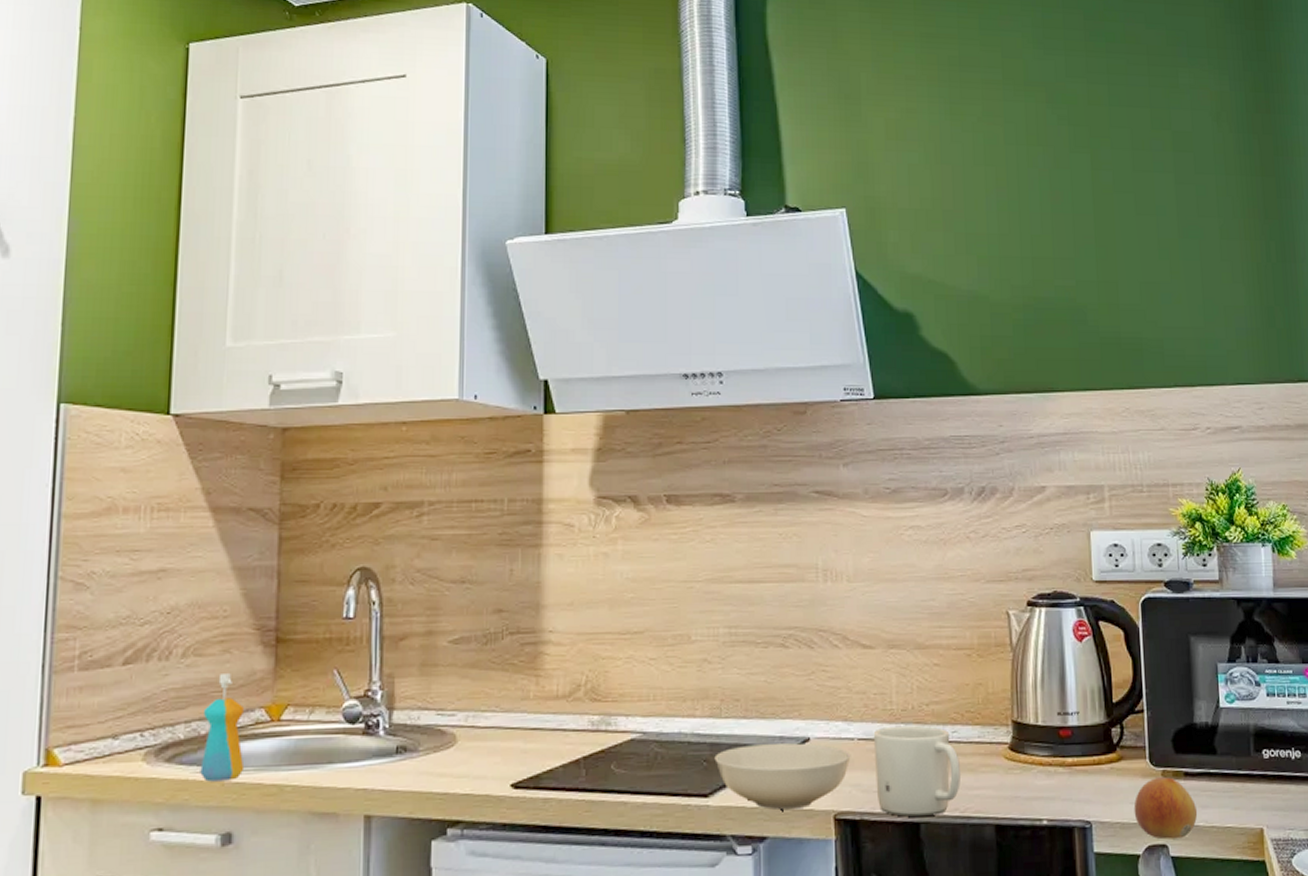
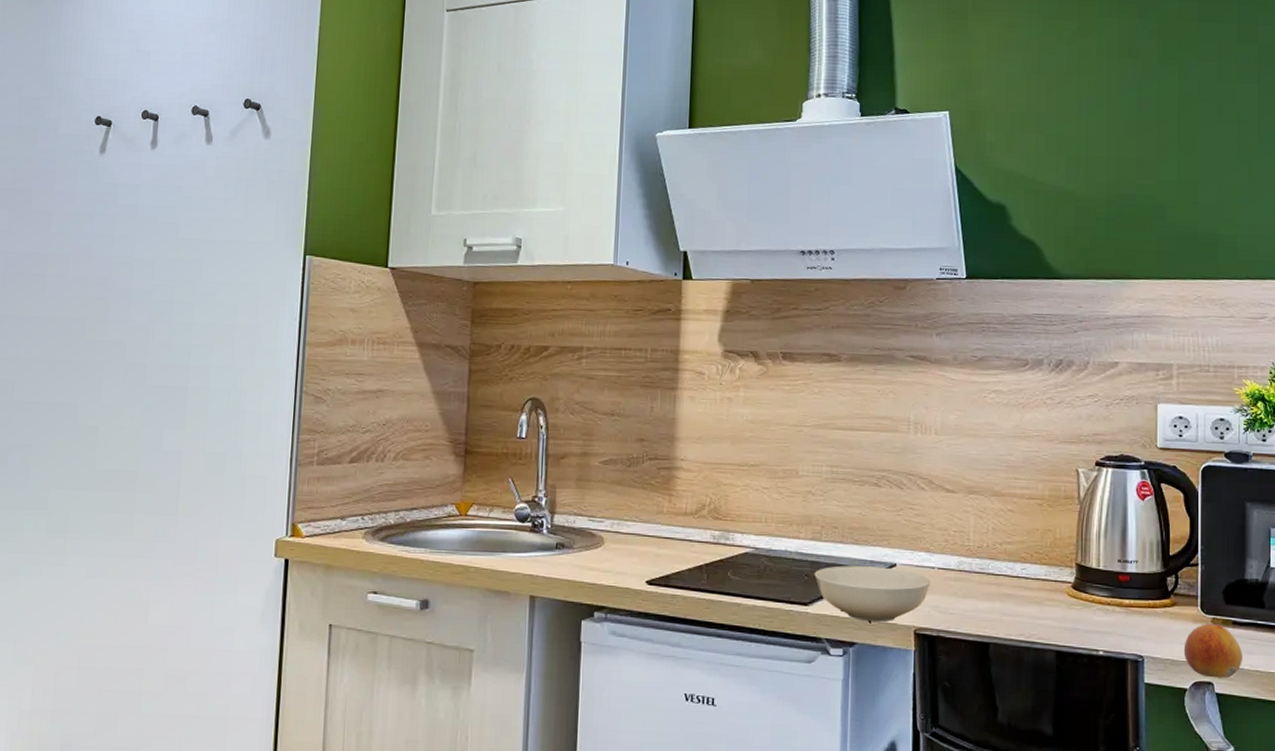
soap dispenser: present [200,674,245,782] -> none [405,475,440,560]
mug: present [873,725,962,817] -> none [951,560,1028,639]

